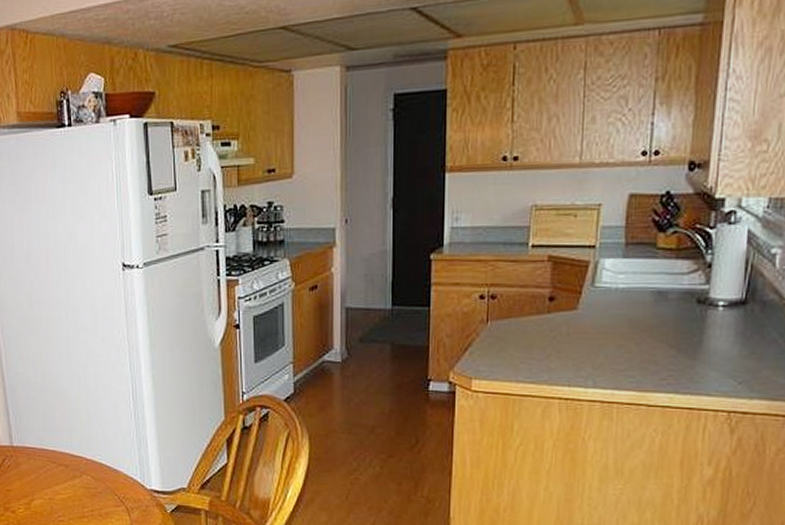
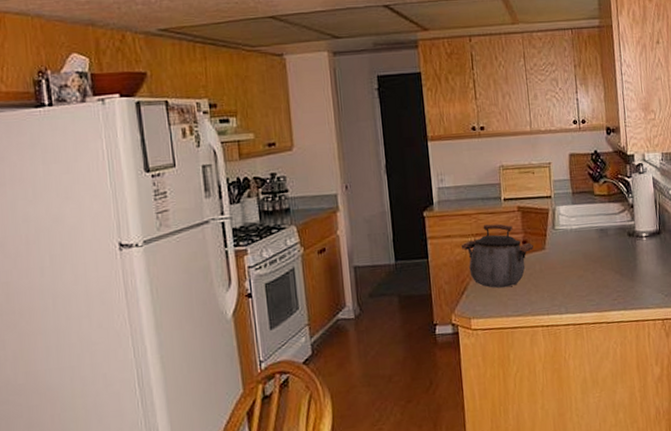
kettle: none [470,274,564,349] -> present [461,223,534,288]

